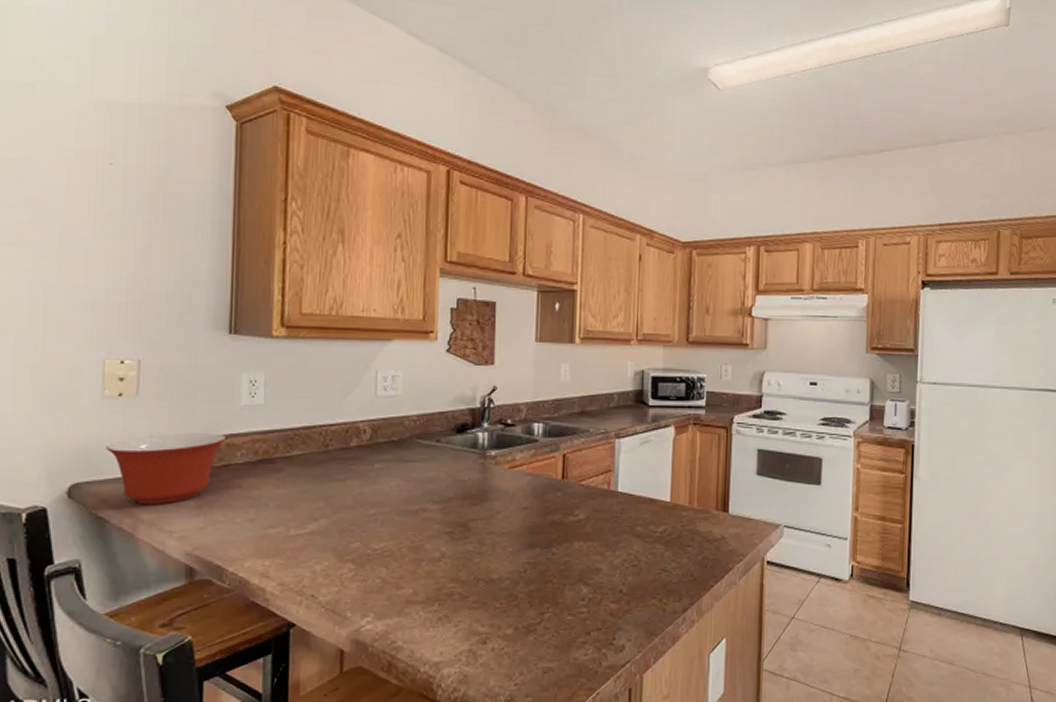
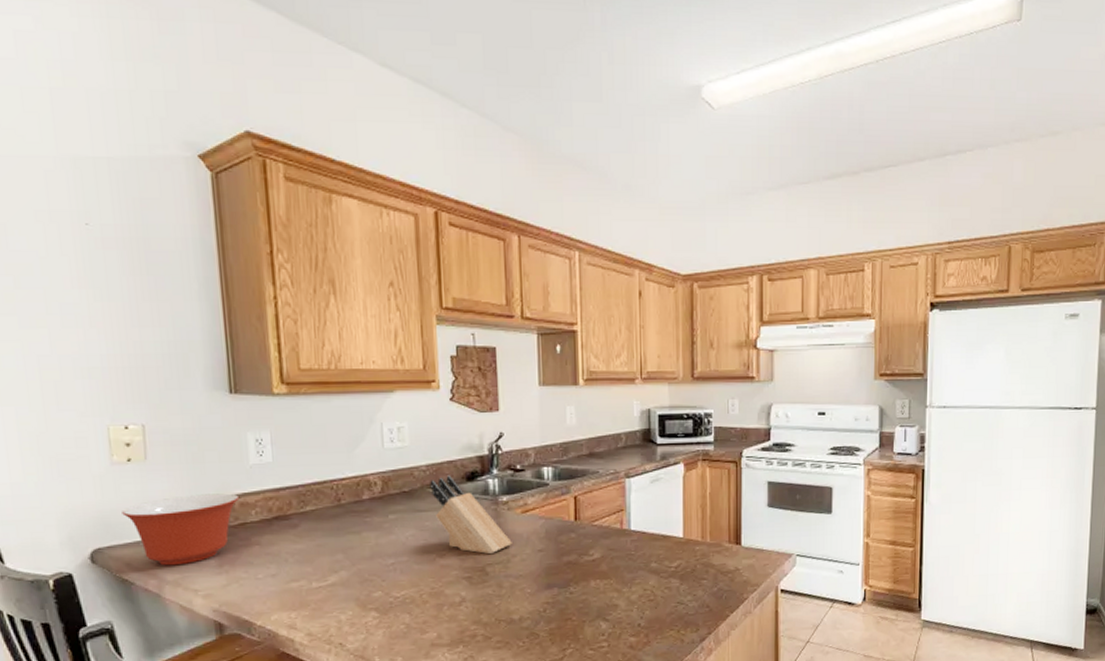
knife block: none [419,426,497,510] -> present [429,475,512,555]

